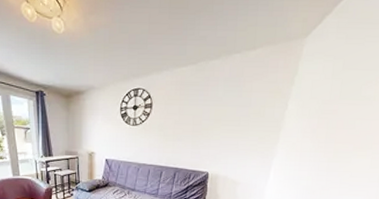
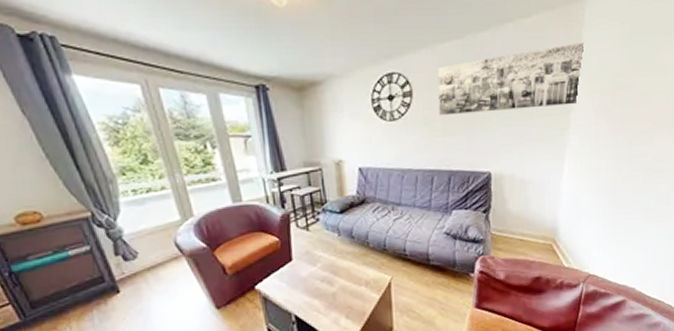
wall art: none [171,73,300,125] -> present [437,42,585,116]

